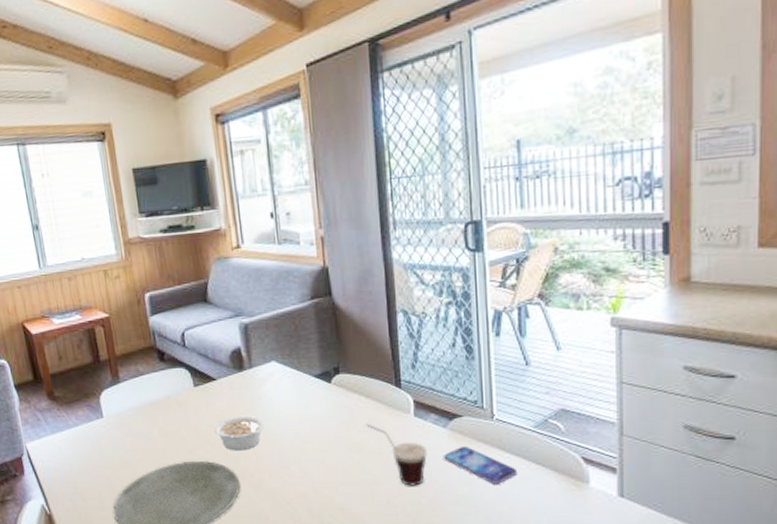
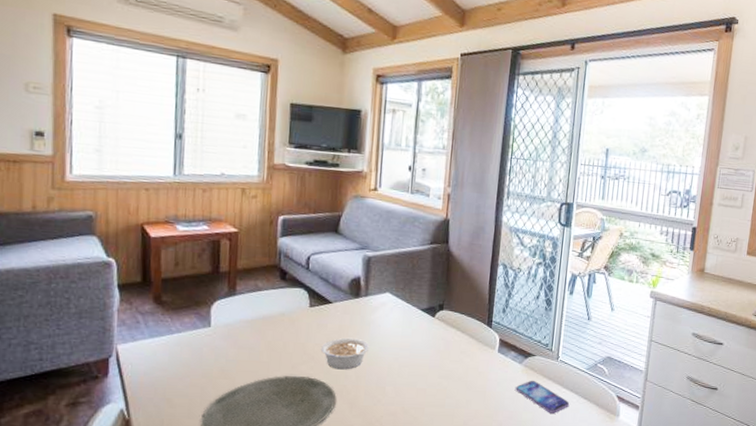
cup: present [366,423,428,486] -> none [458,355,504,411]

